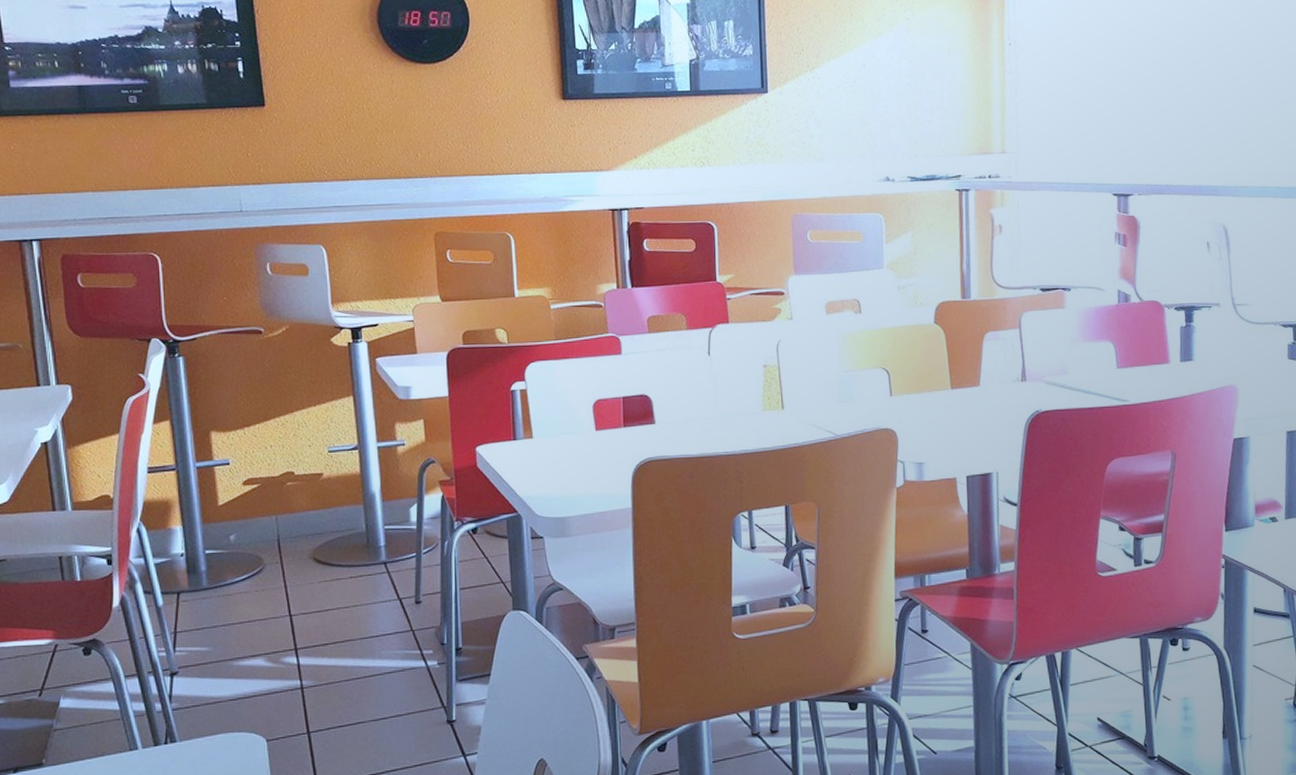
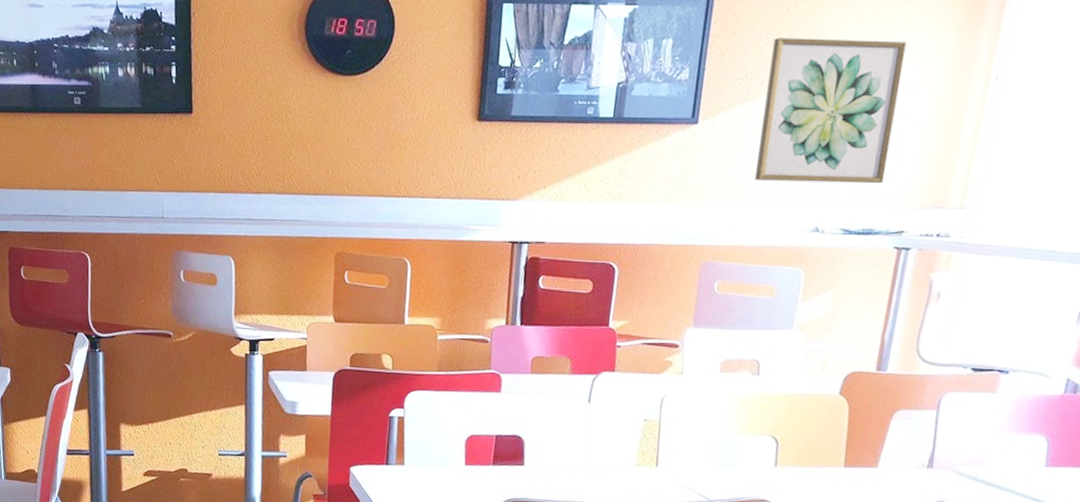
wall art: none [821,16,936,139] -> present [755,37,907,184]

